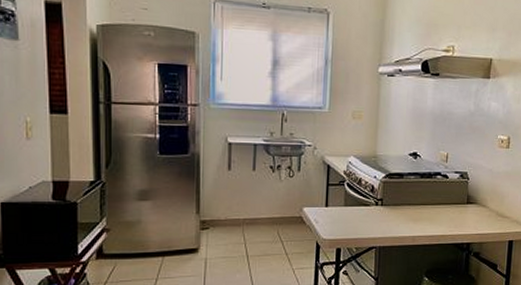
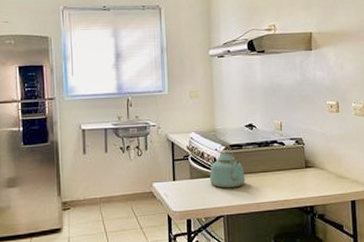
kettle: none [364,170,403,219] -> present [209,143,245,189]

